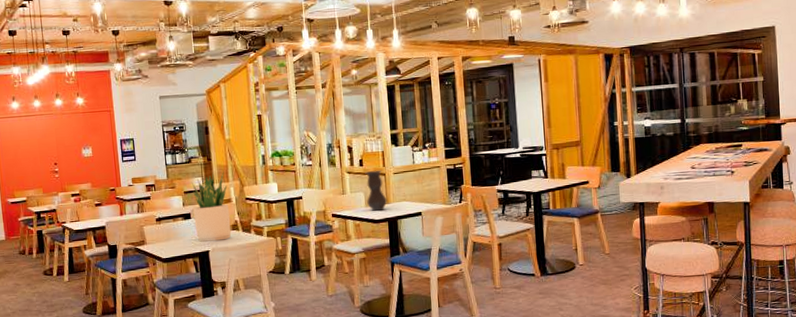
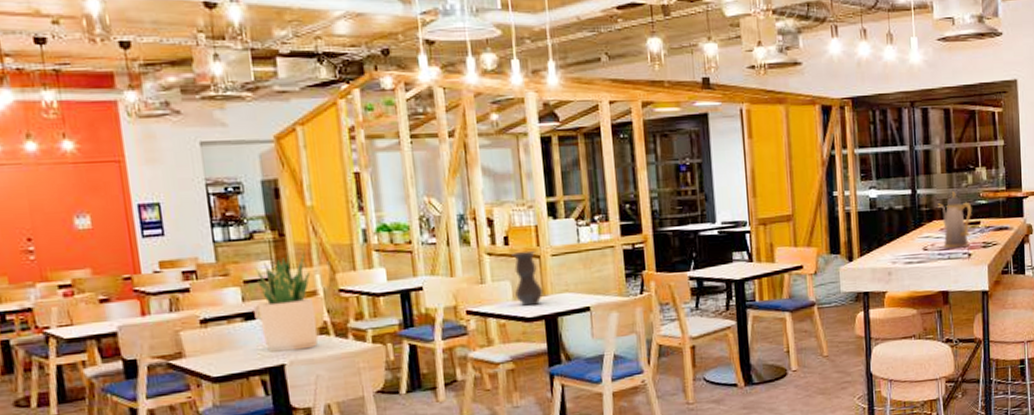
coffee pot: none [703,120,735,167] -> present [937,191,972,249]

